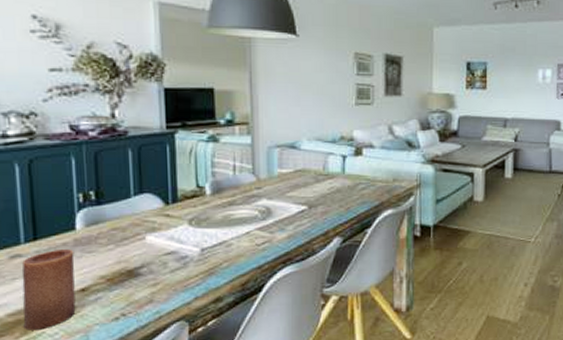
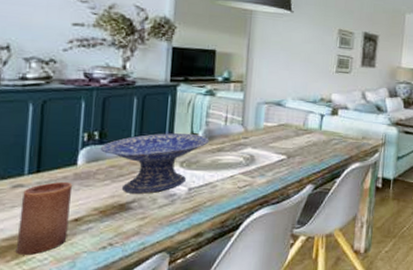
decorative bowl: none [98,186,218,258] -> present [100,133,209,194]

